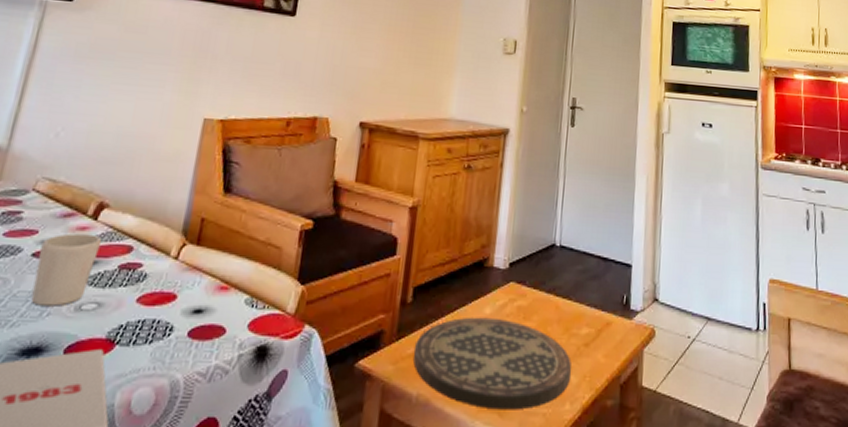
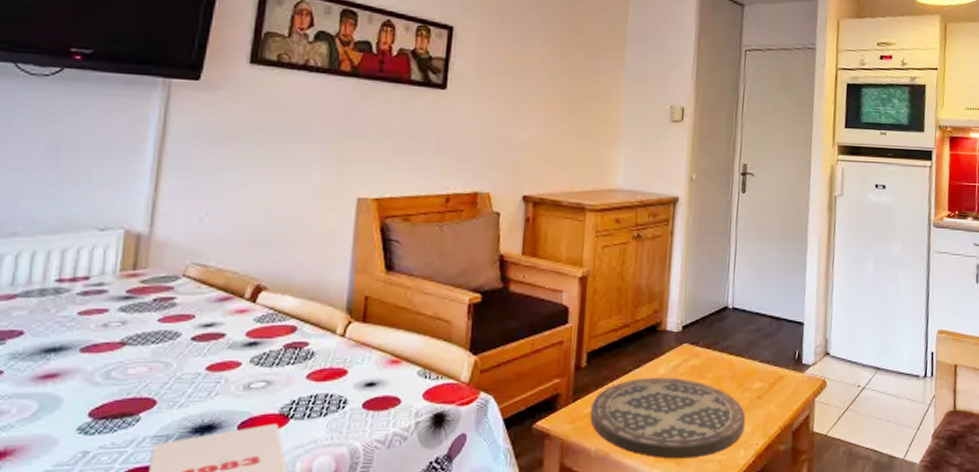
mug: present [31,233,101,306] -> none [197,316,262,387]

